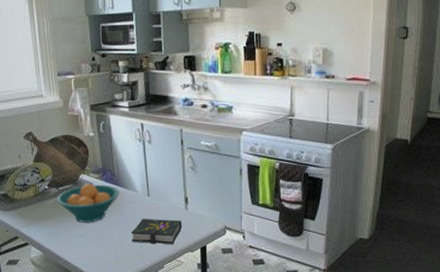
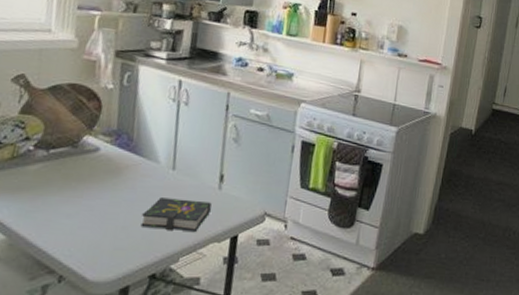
fruit bowl: present [57,183,120,223] -> none [43,147,136,199]

